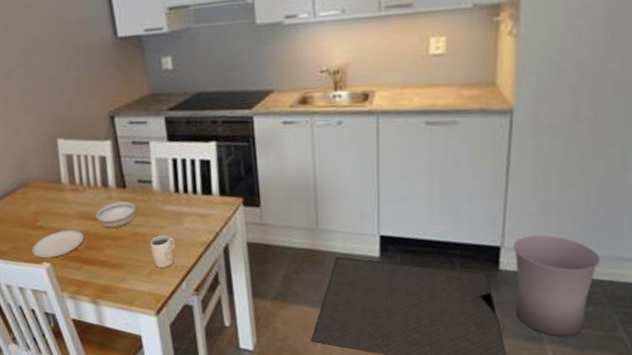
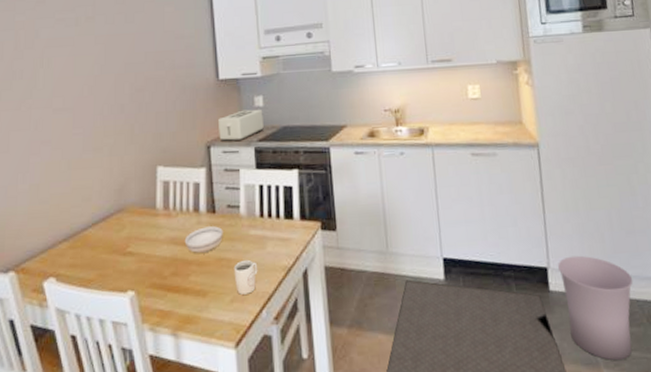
plate: present [31,230,84,259] -> none [118,255,171,287]
toaster: none [119,72,175,111] -> present [217,109,264,142]

